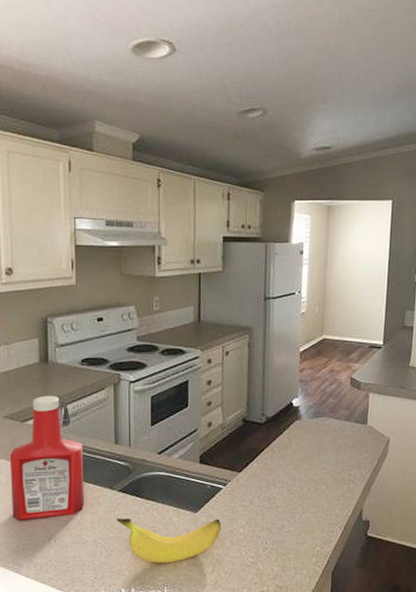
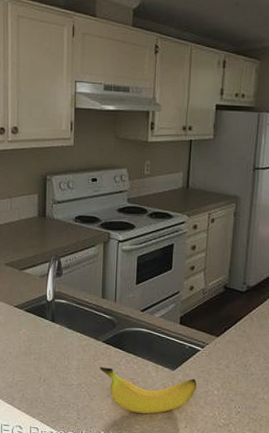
ketchup bottle: present [9,396,84,521] -> none [8,248,73,359]

